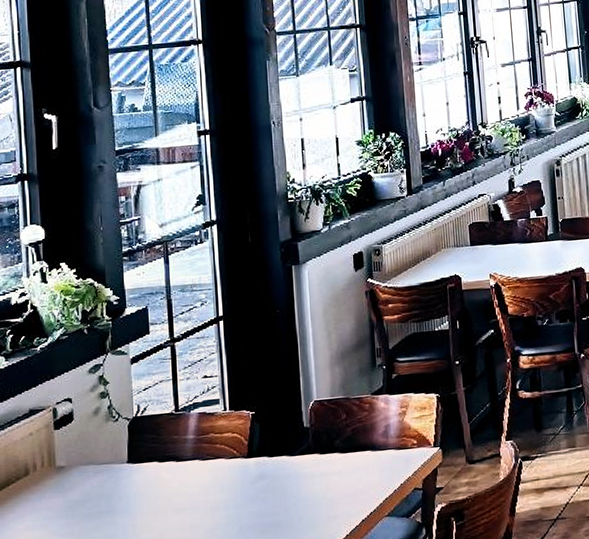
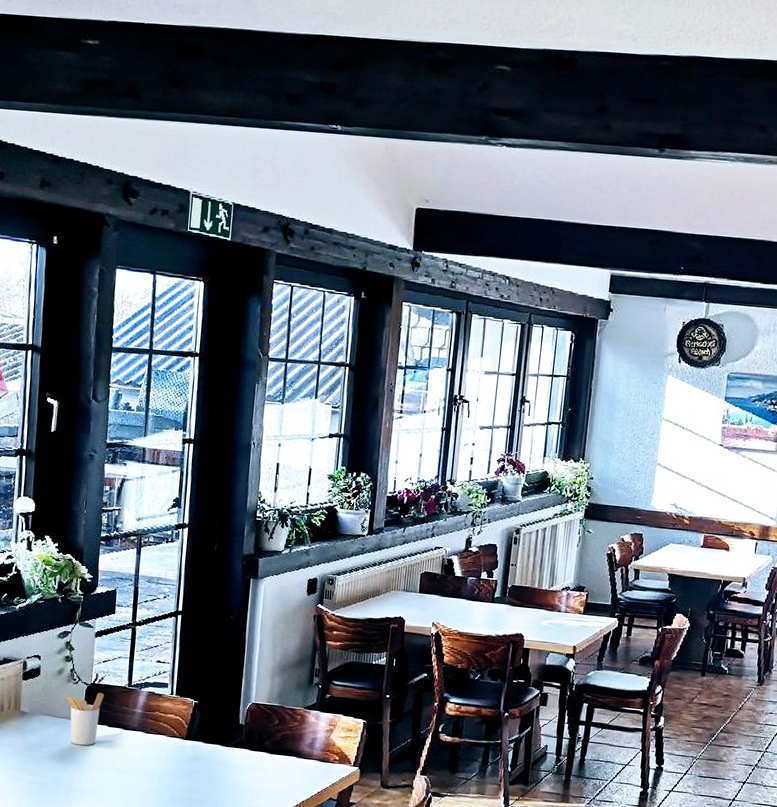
utensil holder: none [106,426,150,492] -> present [66,693,105,746]

